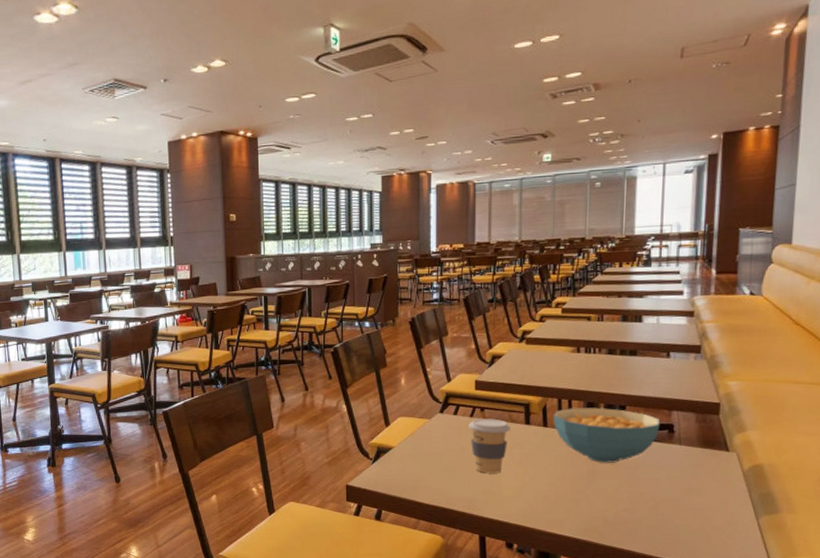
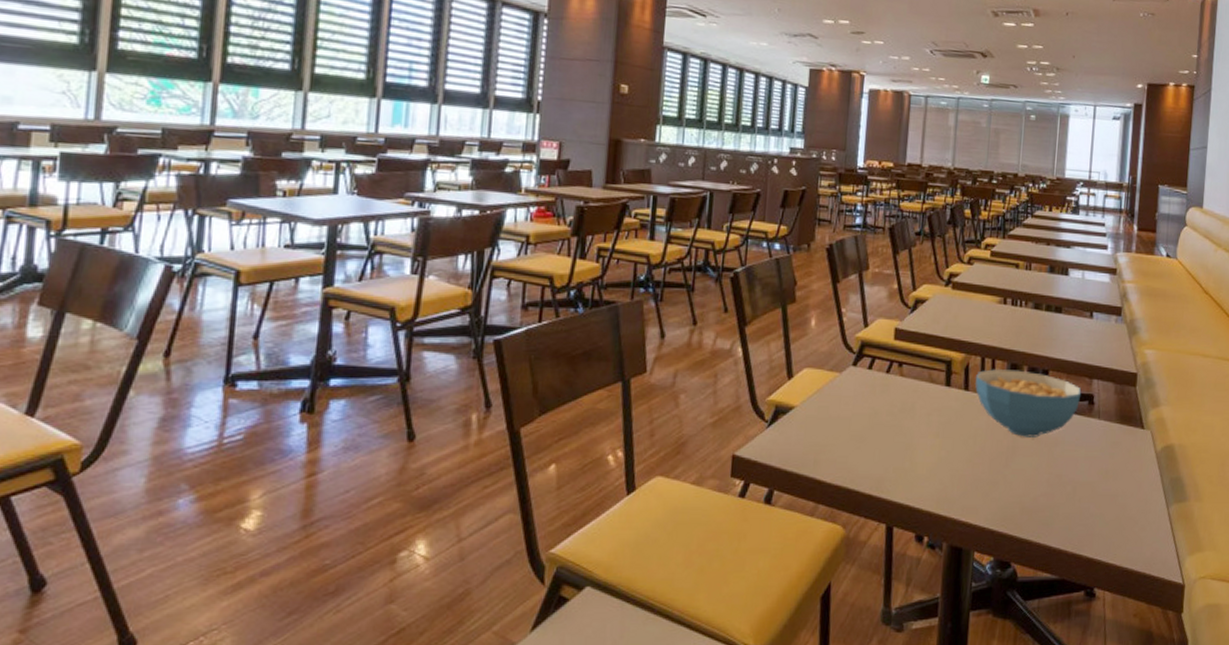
coffee cup: present [469,419,510,474] -> none [884,376,929,446]

